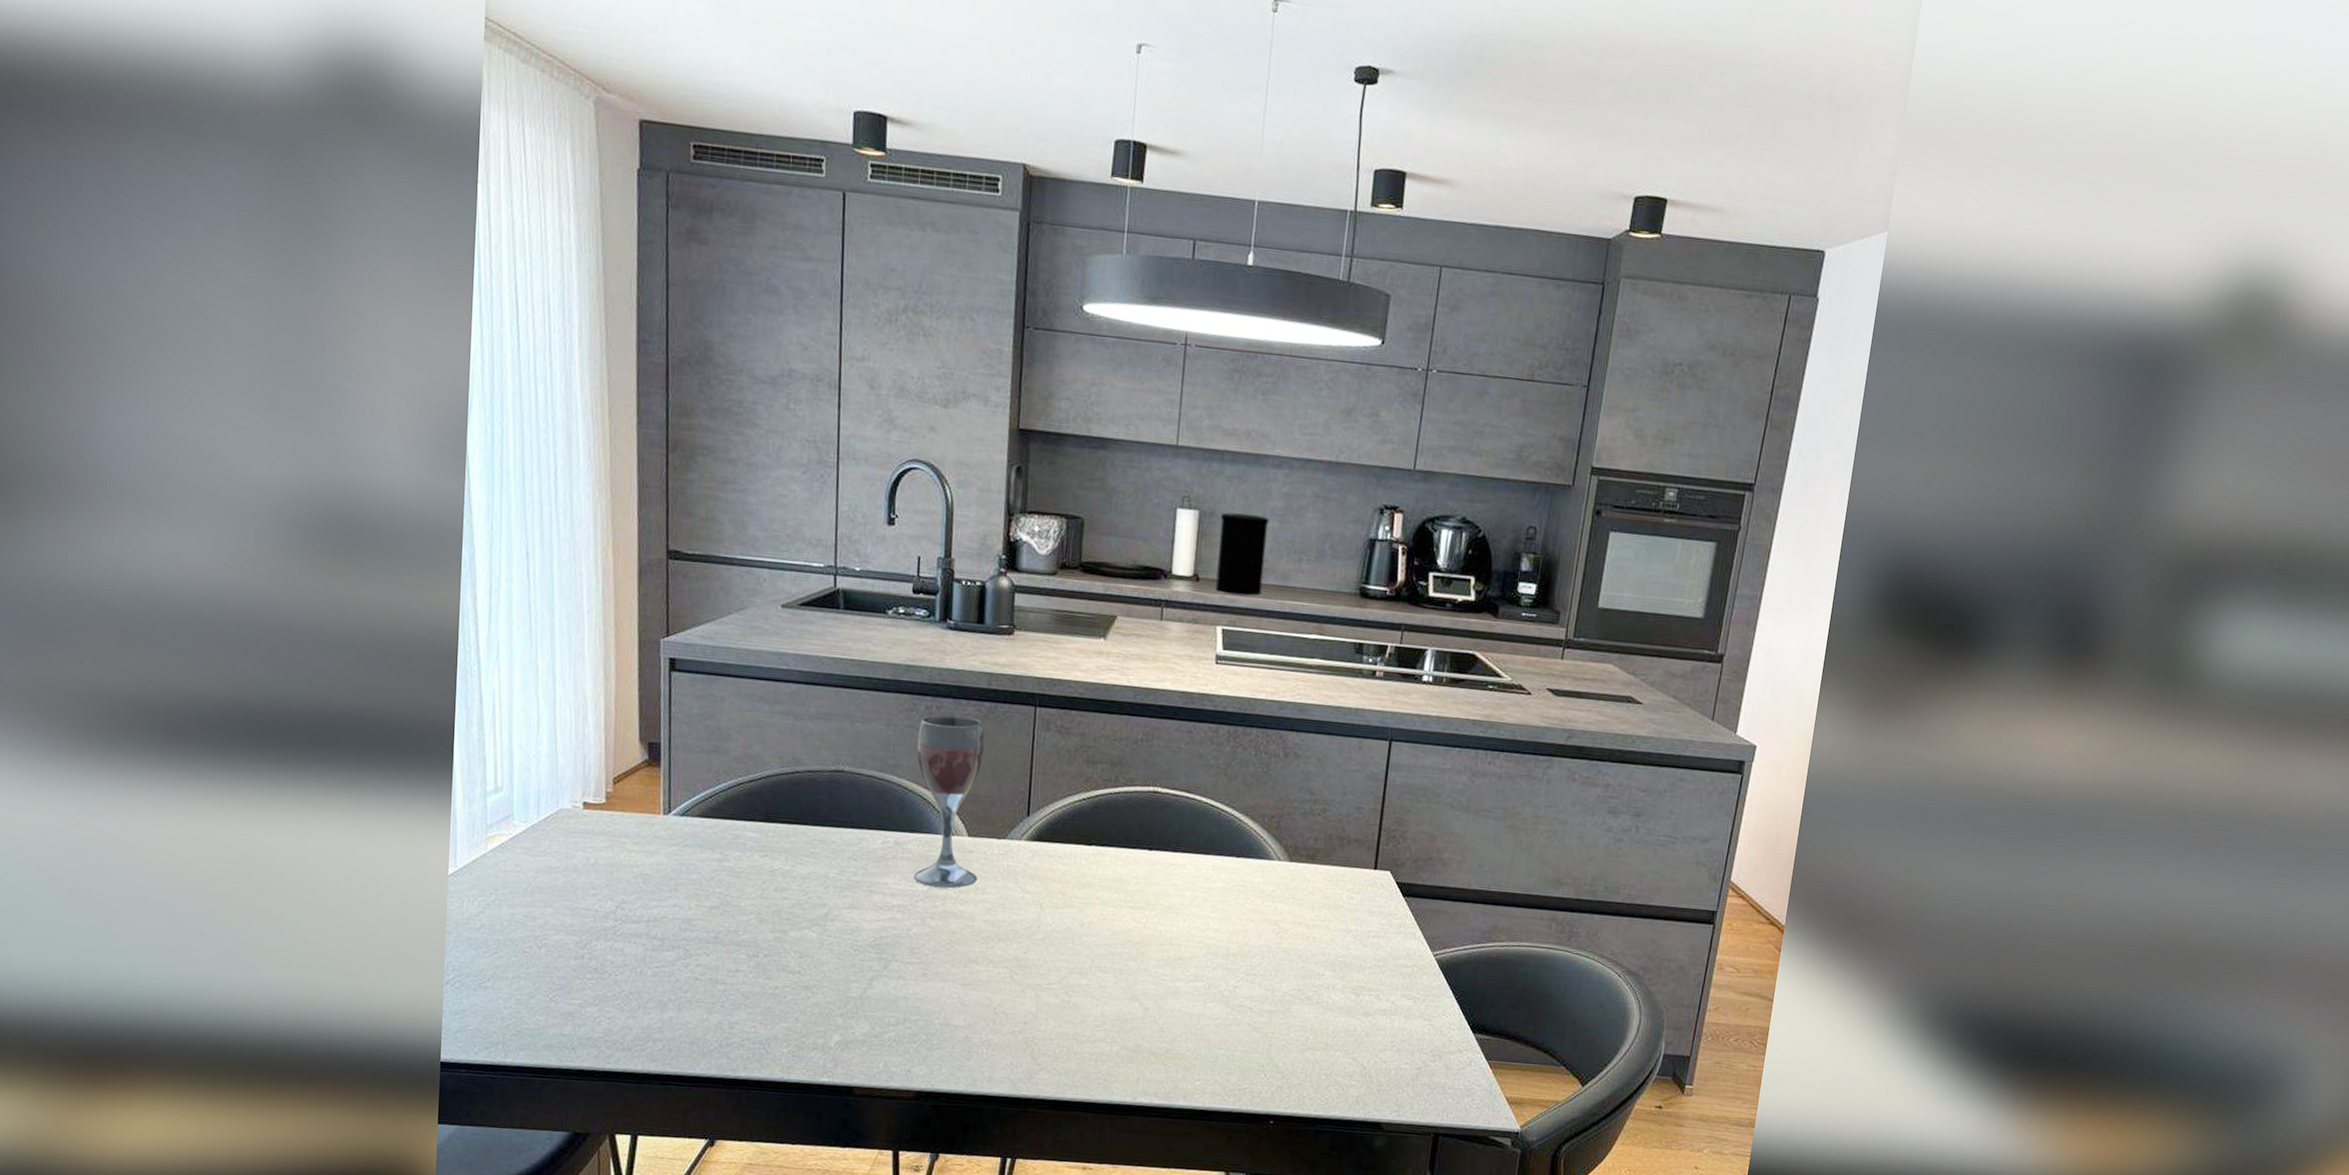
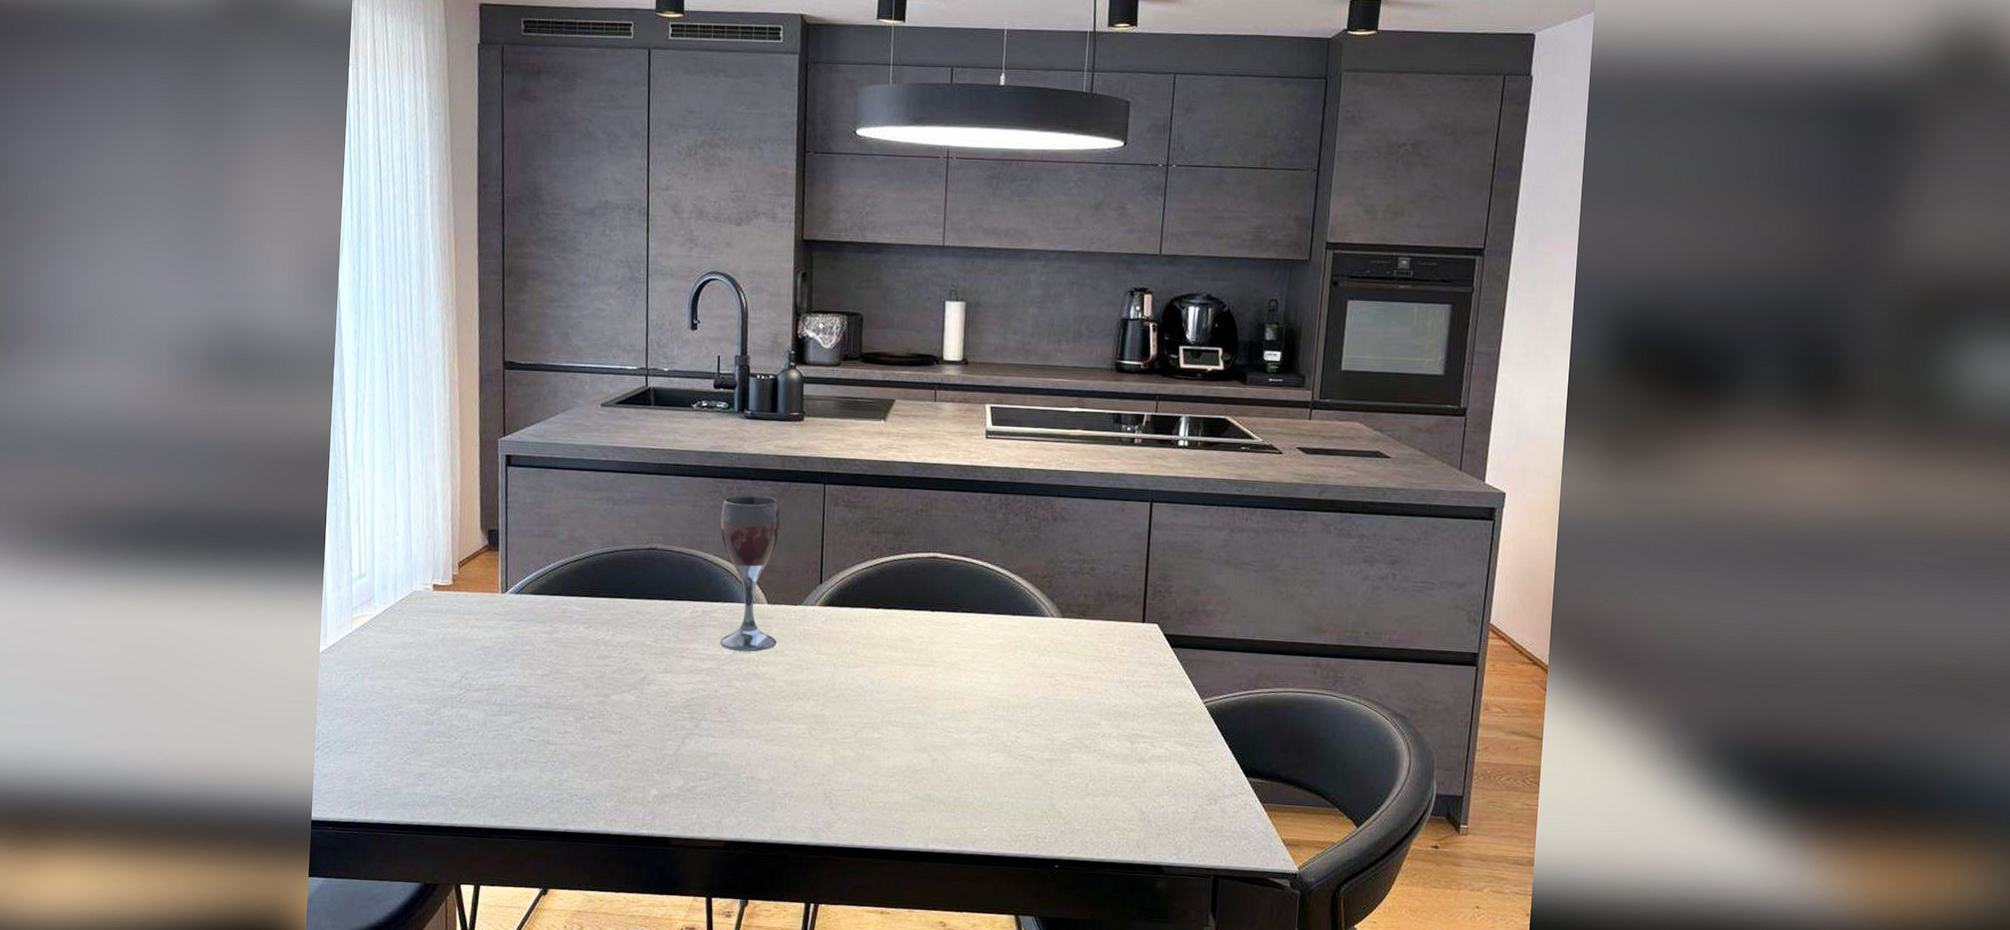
canister: present [1215,512,1269,595] -> none [982,302,1029,375]

